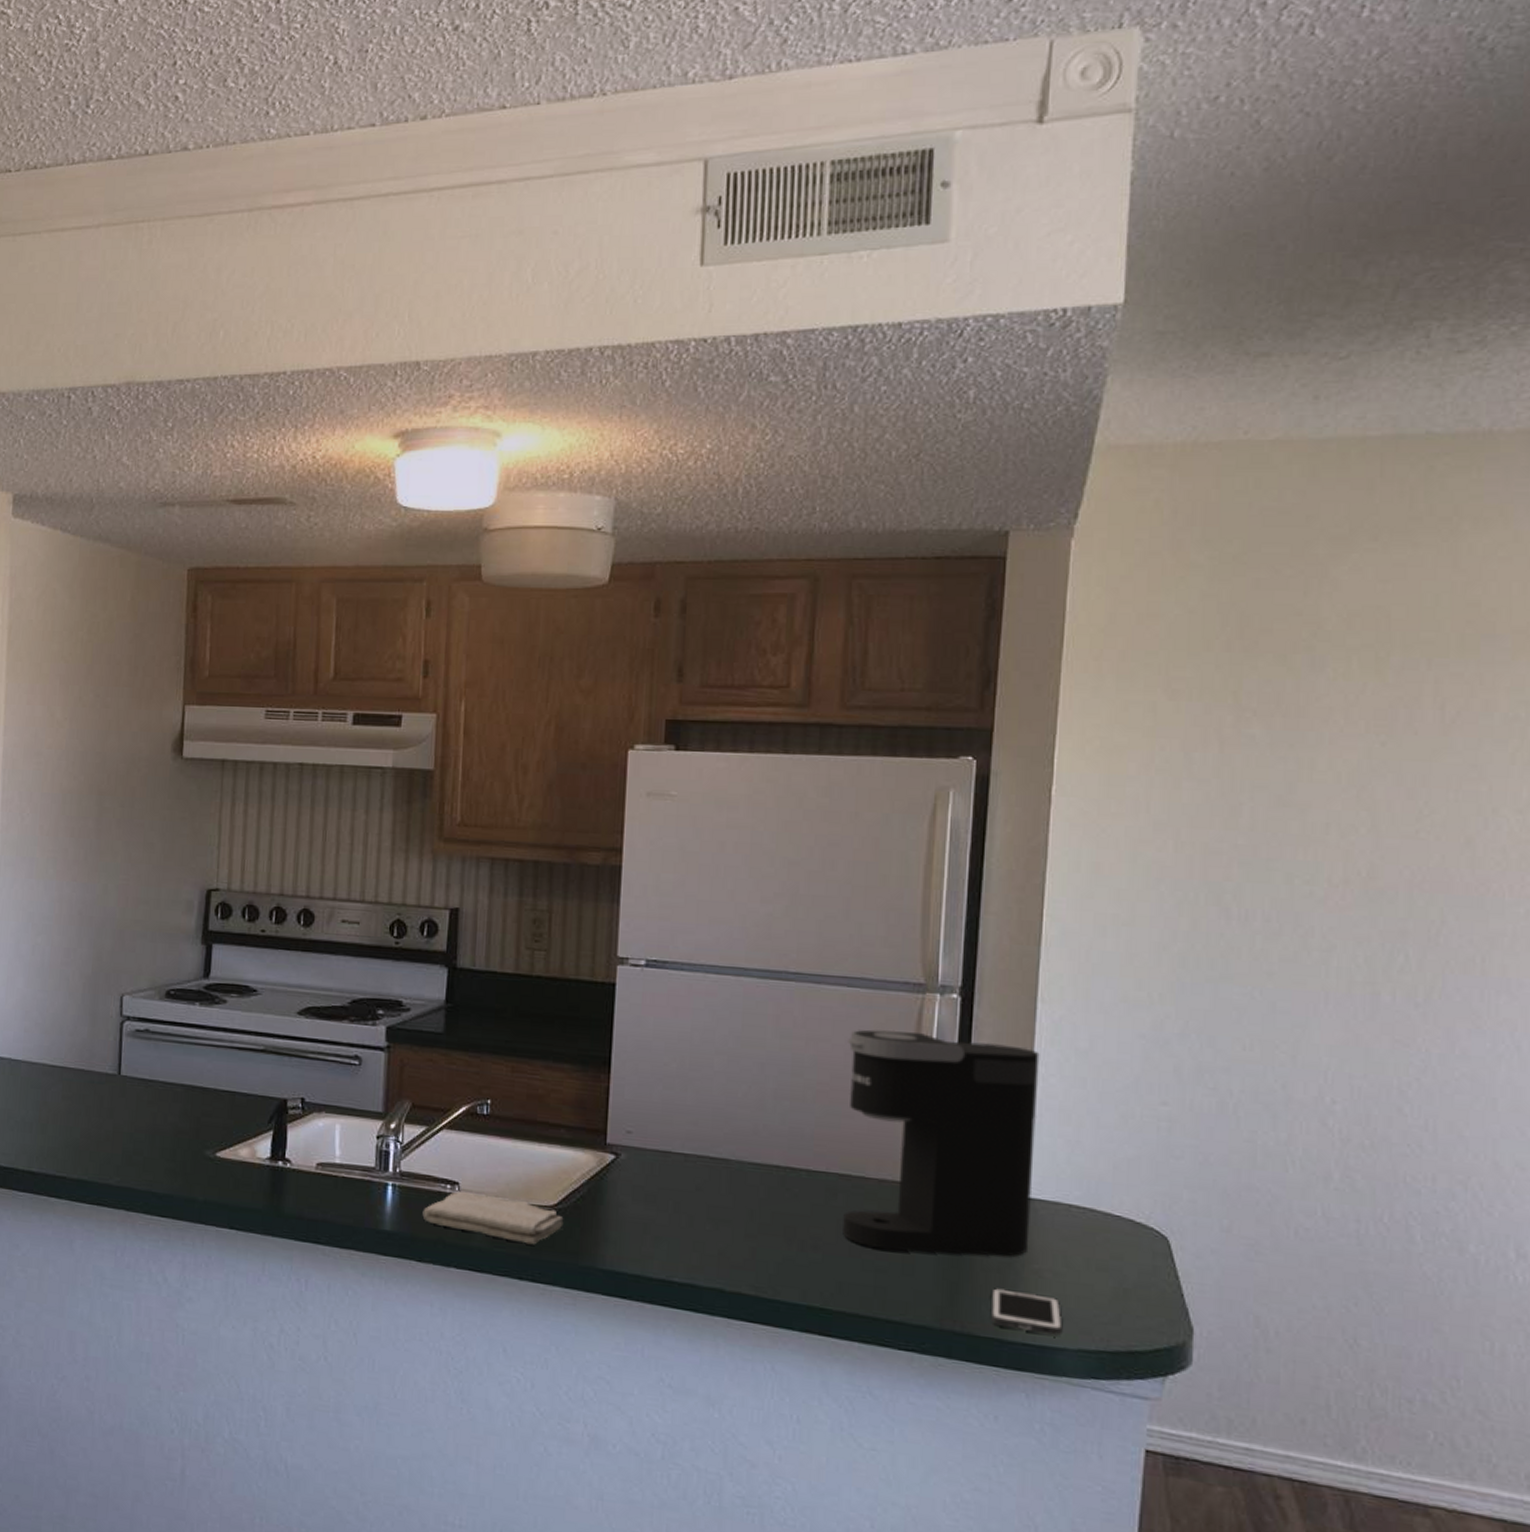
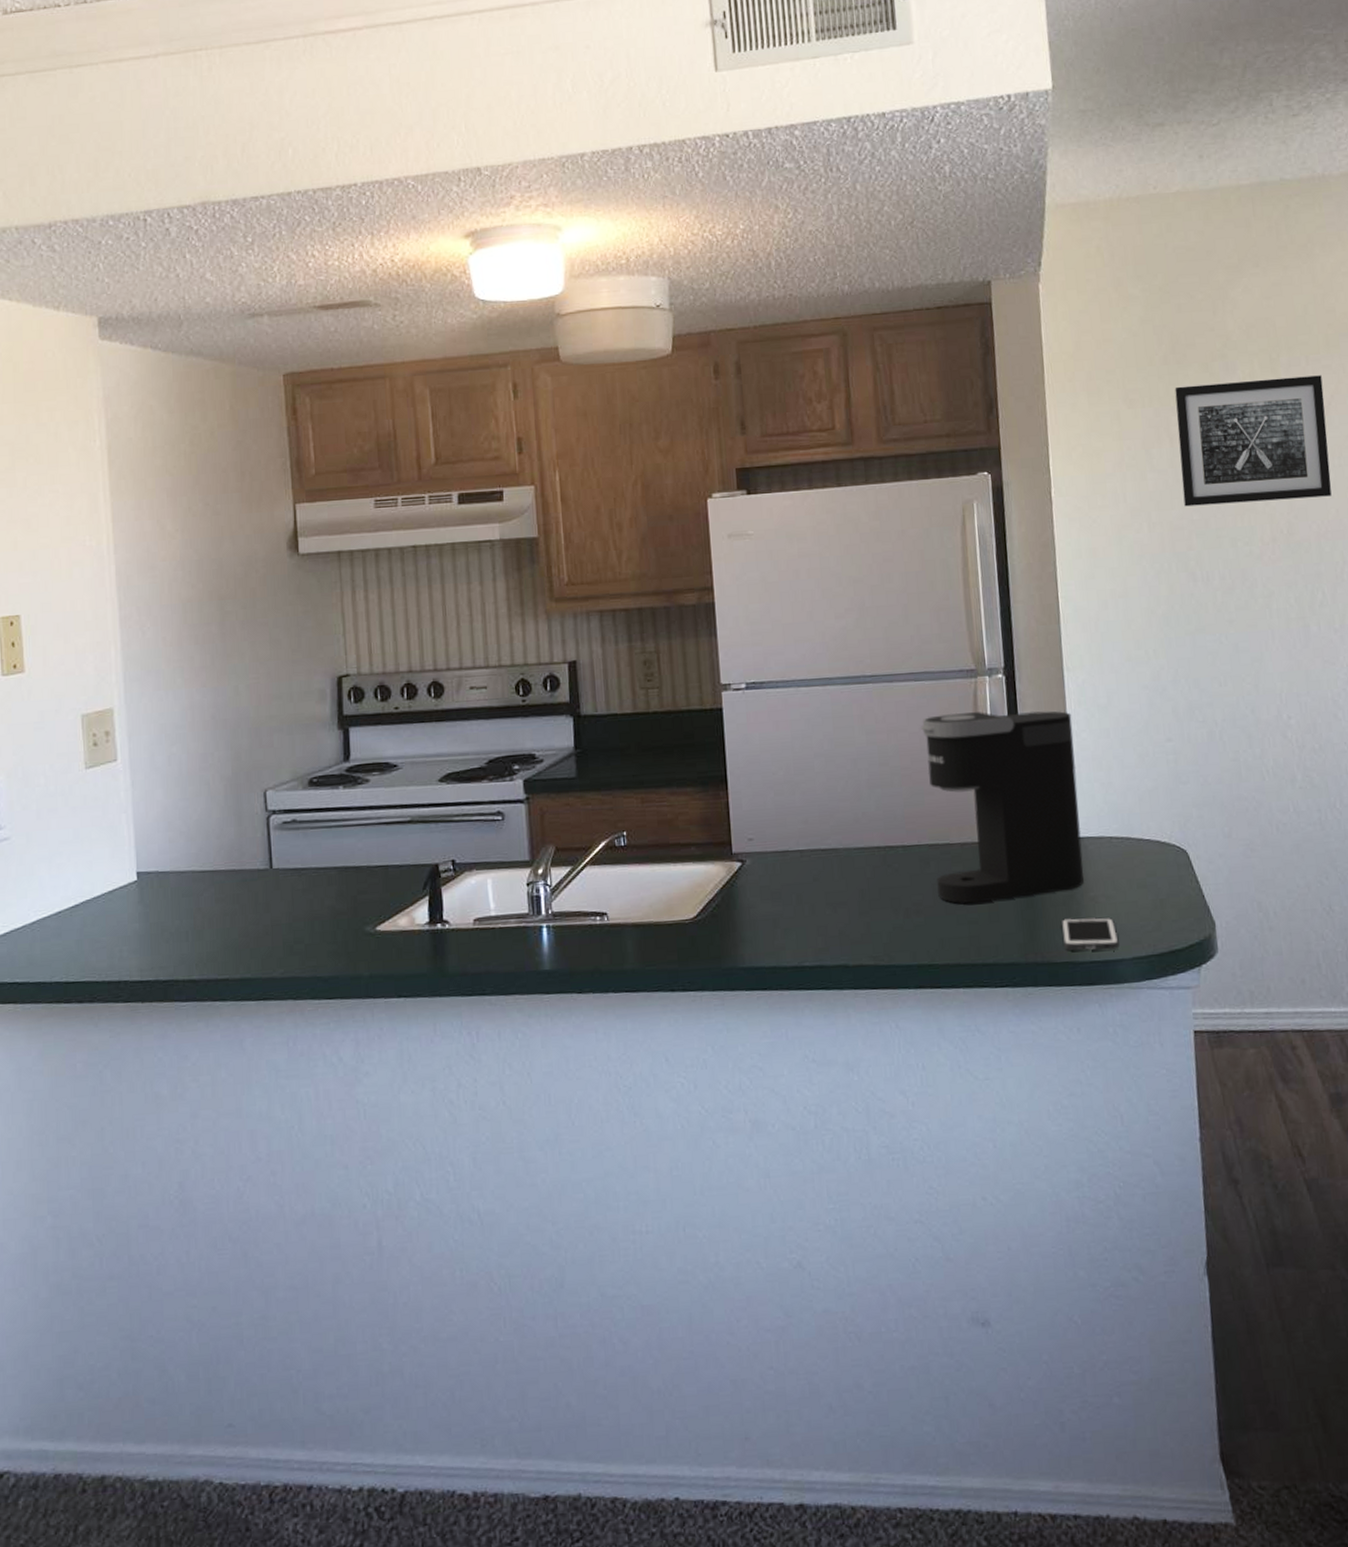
washcloth: present [422,1191,564,1245] -> none [577,918,704,958]
wall art: none [1228,680,1447,838] -> present [1174,375,1332,507]

